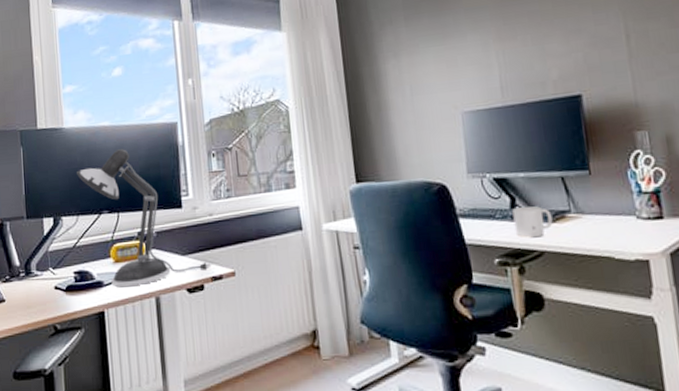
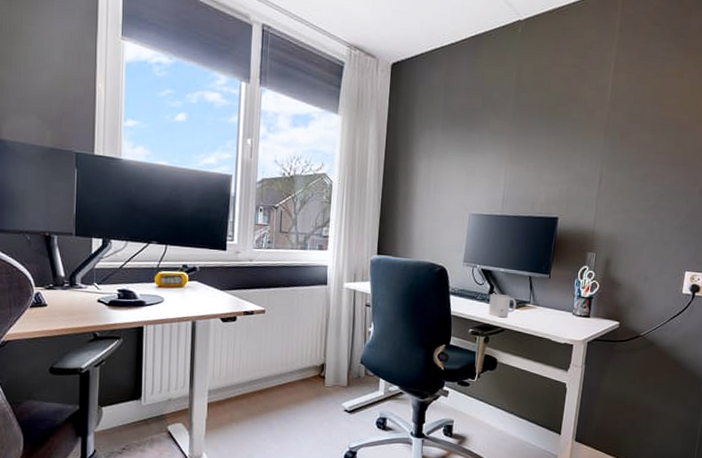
desk lamp: present [77,149,212,288] -> none [130,189,245,310]

